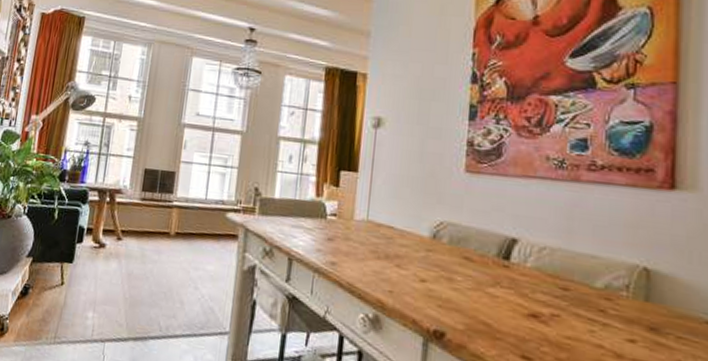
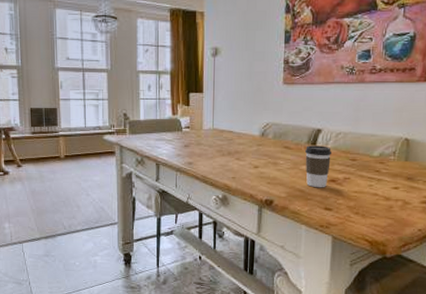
coffee cup: none [493,259,534,325] -> present [305,145,332,188]

